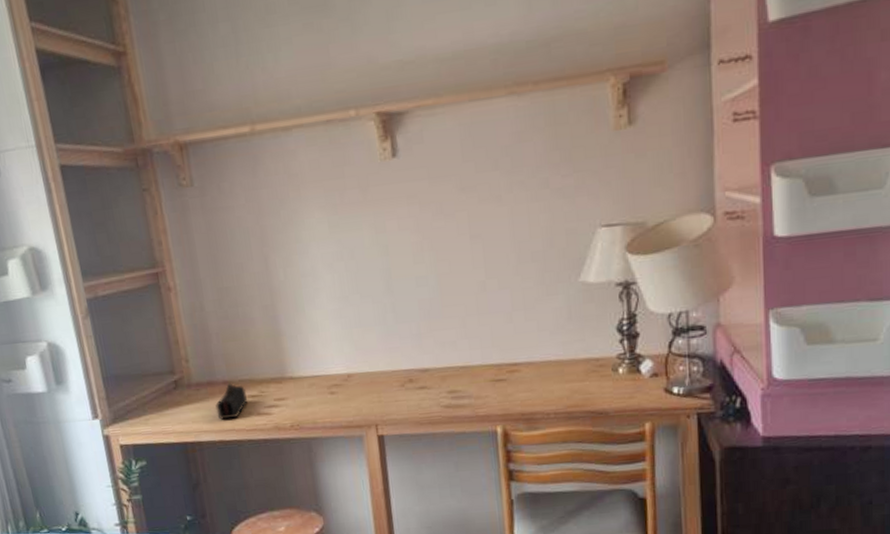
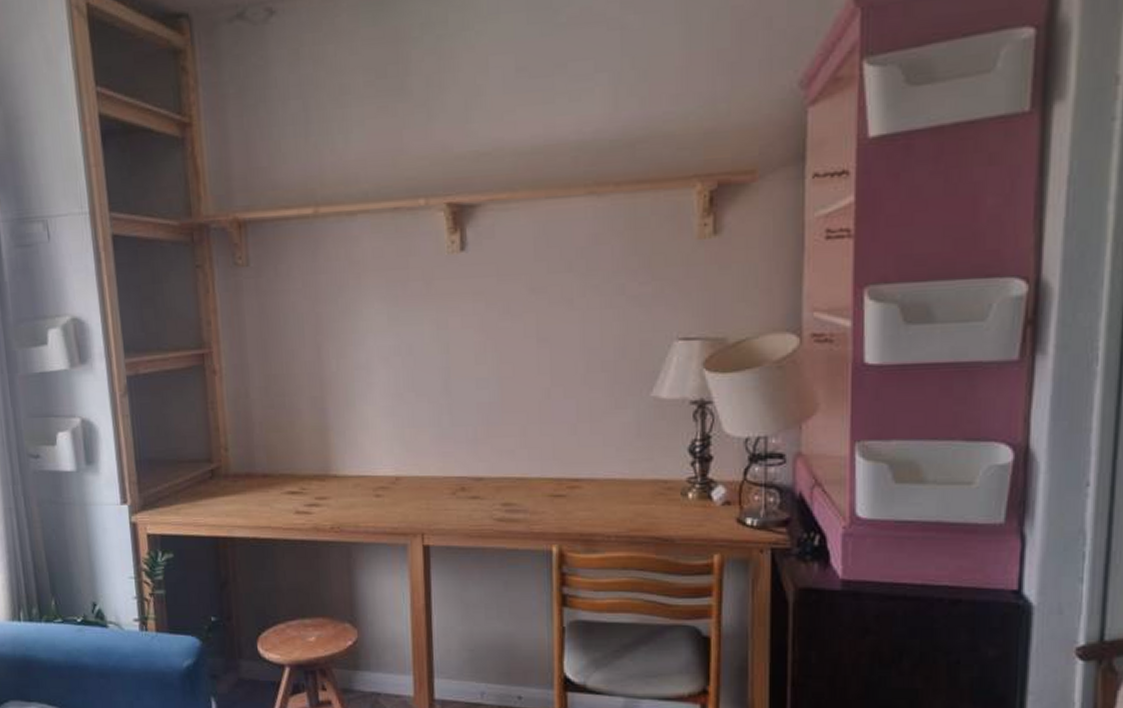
pencil case: present [215,383,248,420] -> none [252,477,288,515]

